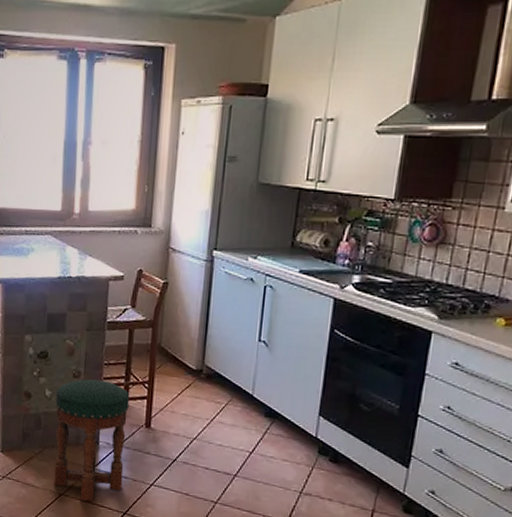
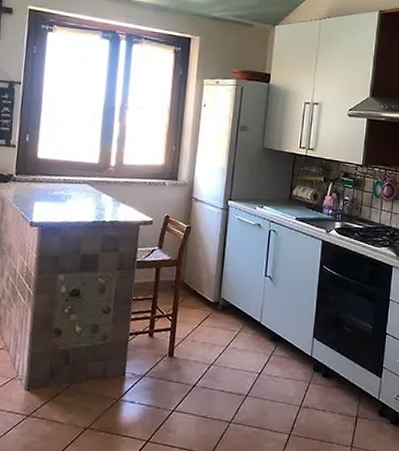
stool: present [54,379,130,502] -> none [79,314,155,433]

